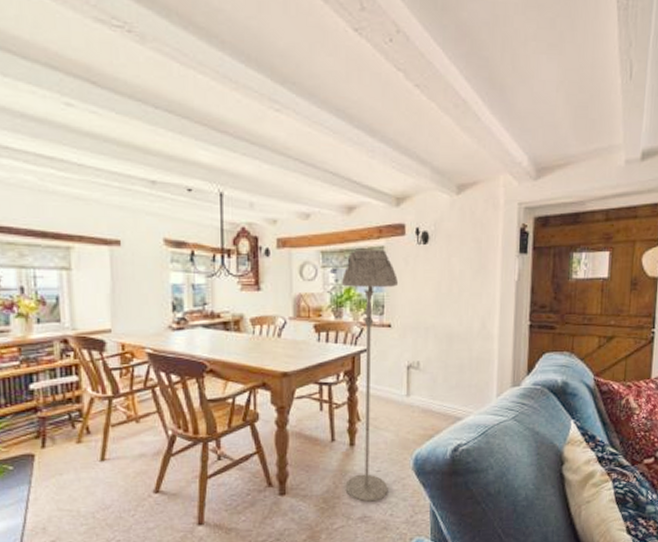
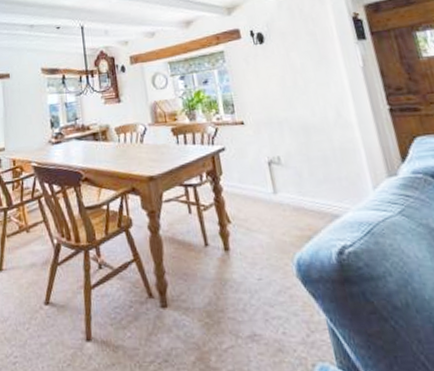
floor lamp: present [341,248,398,502] -> none [190,54,276,317]

